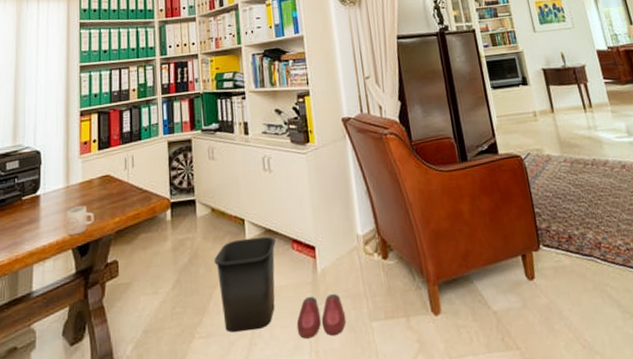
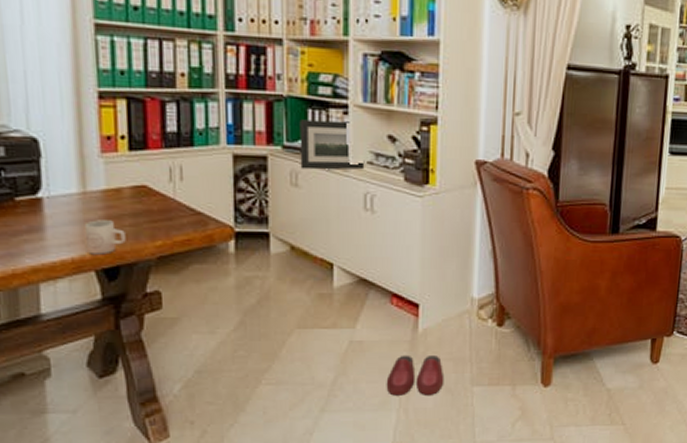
picture frame: none [212,104,261,146] -> present [299,119,365,170]
waste bin: present [214,236,276,332] -> none [290,285,371,382]

